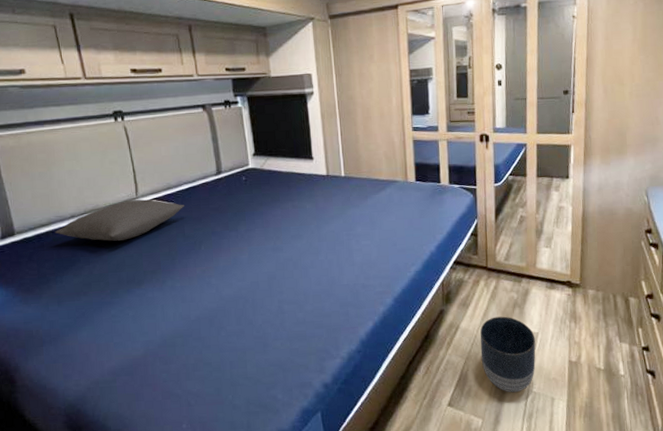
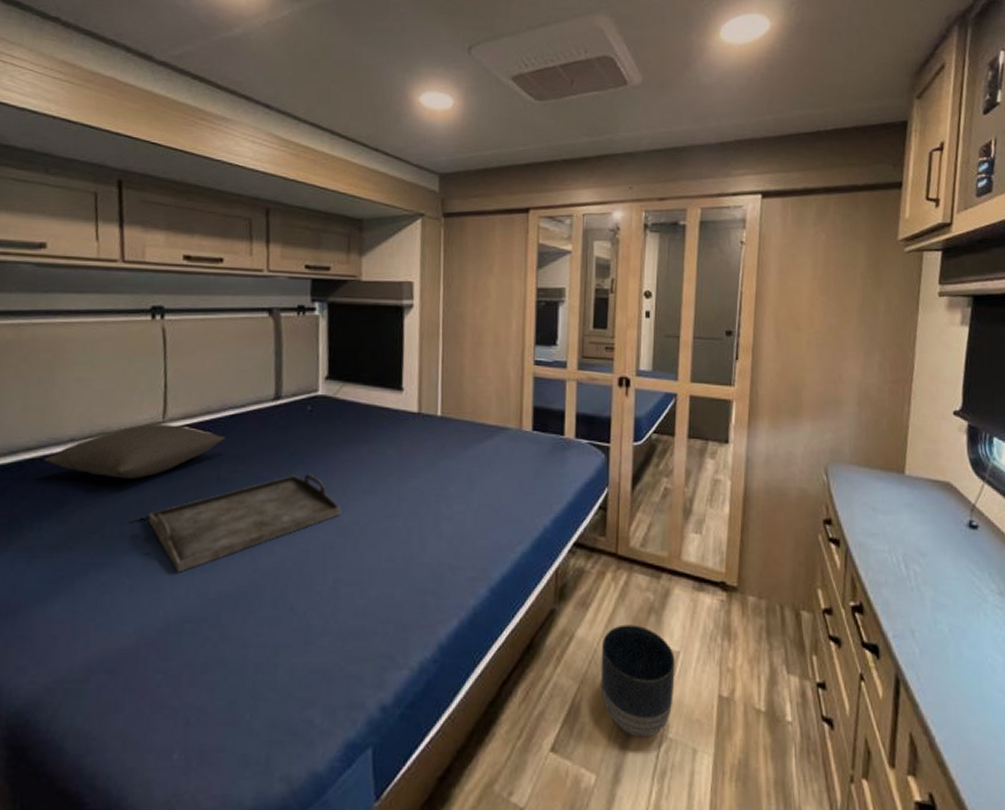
serving tray: none [138,227,278,304] -> present [148,474,341,573]

